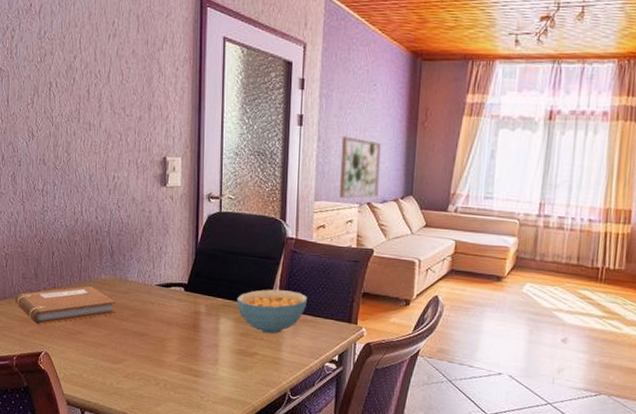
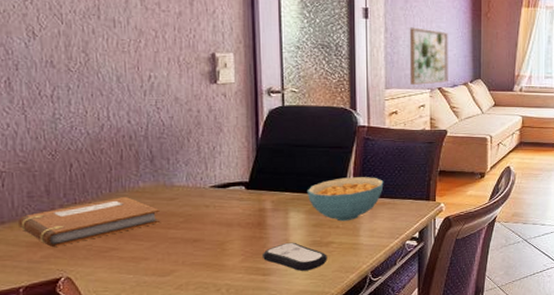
remote control: none [194,347,251,379] -> present [261,242,327,271]

